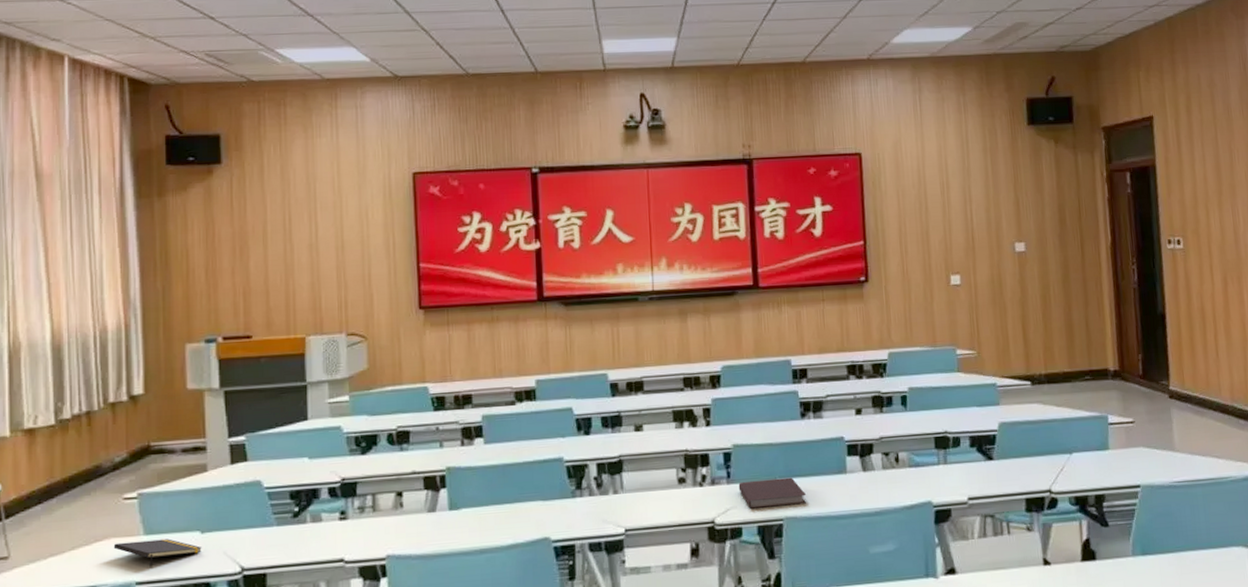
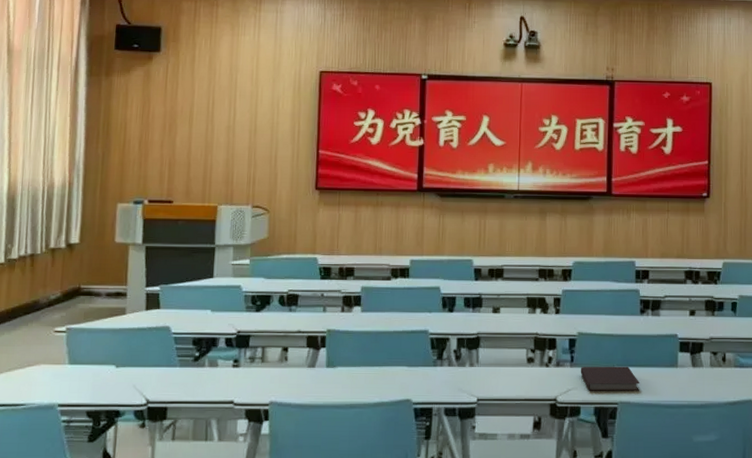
notepad: present [113,538,202,568] -> none [42,369,115,393]

